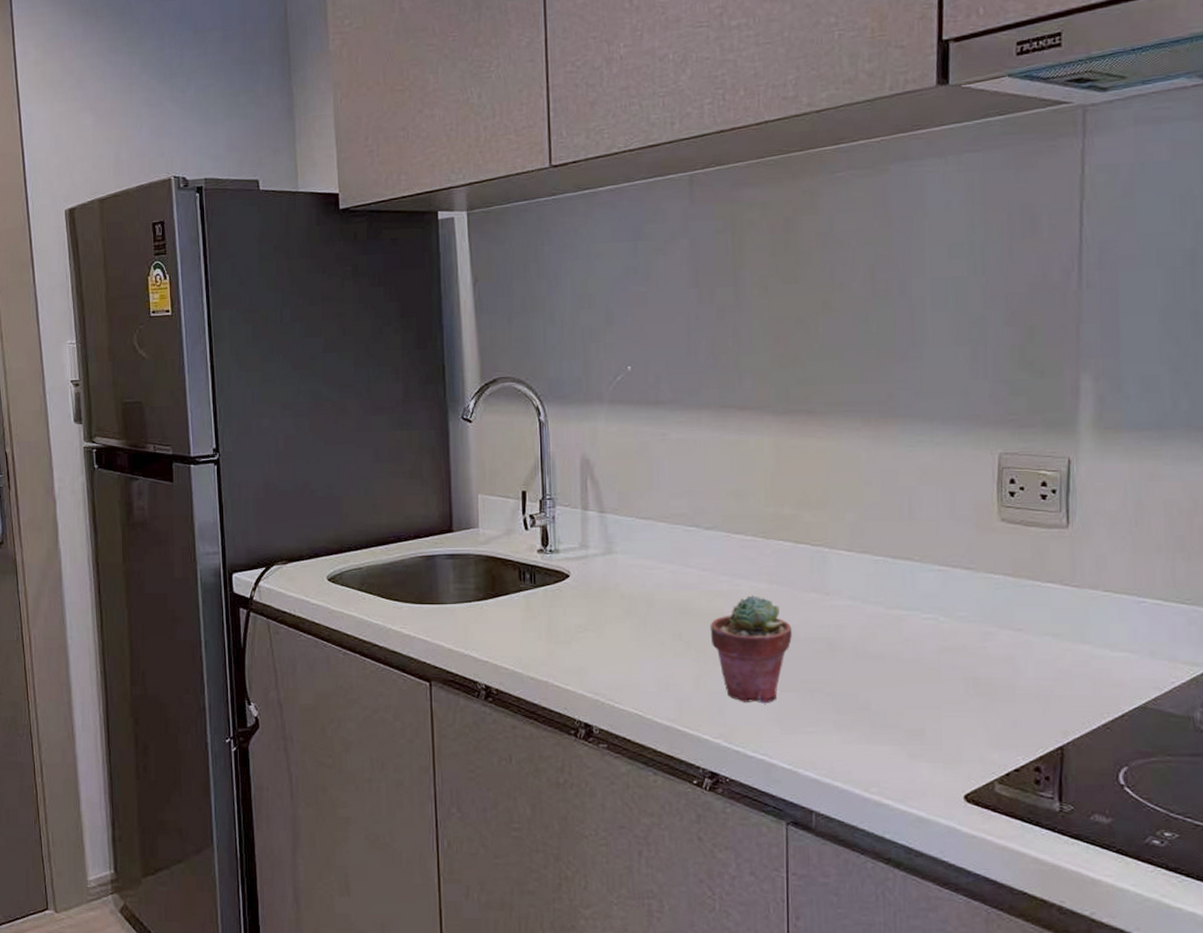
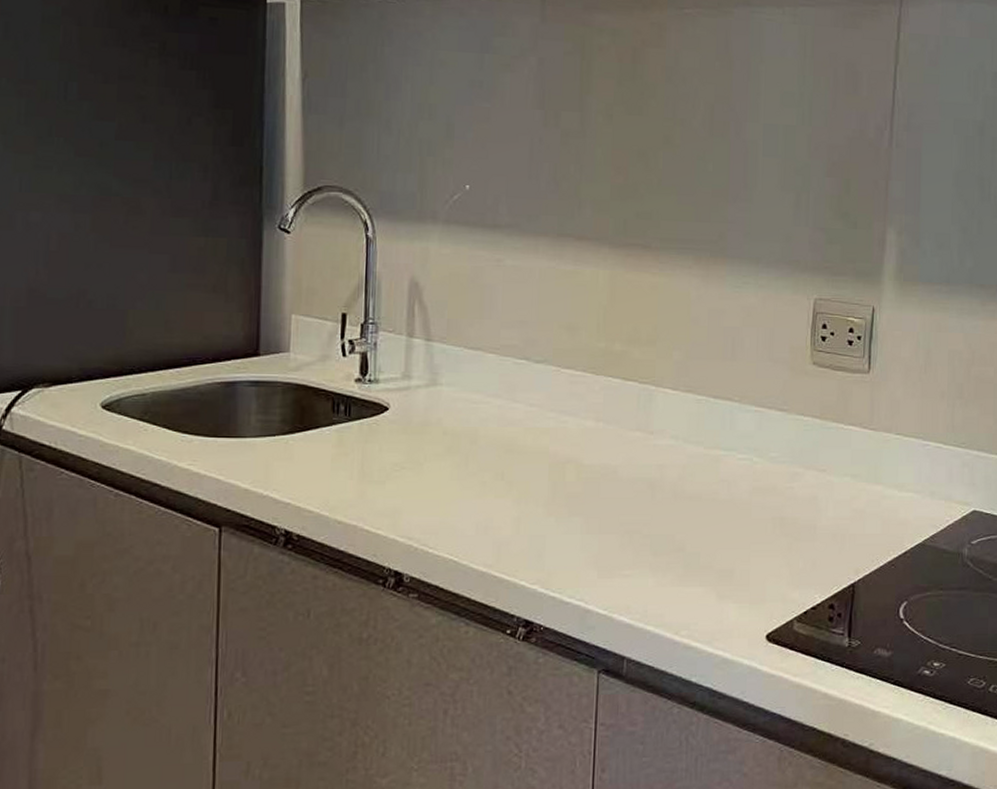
potted succulent: present [710,596,792,704] -> none [533,433,615,547]

